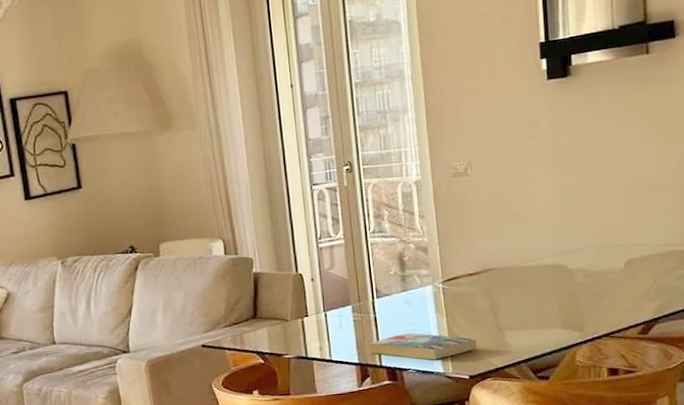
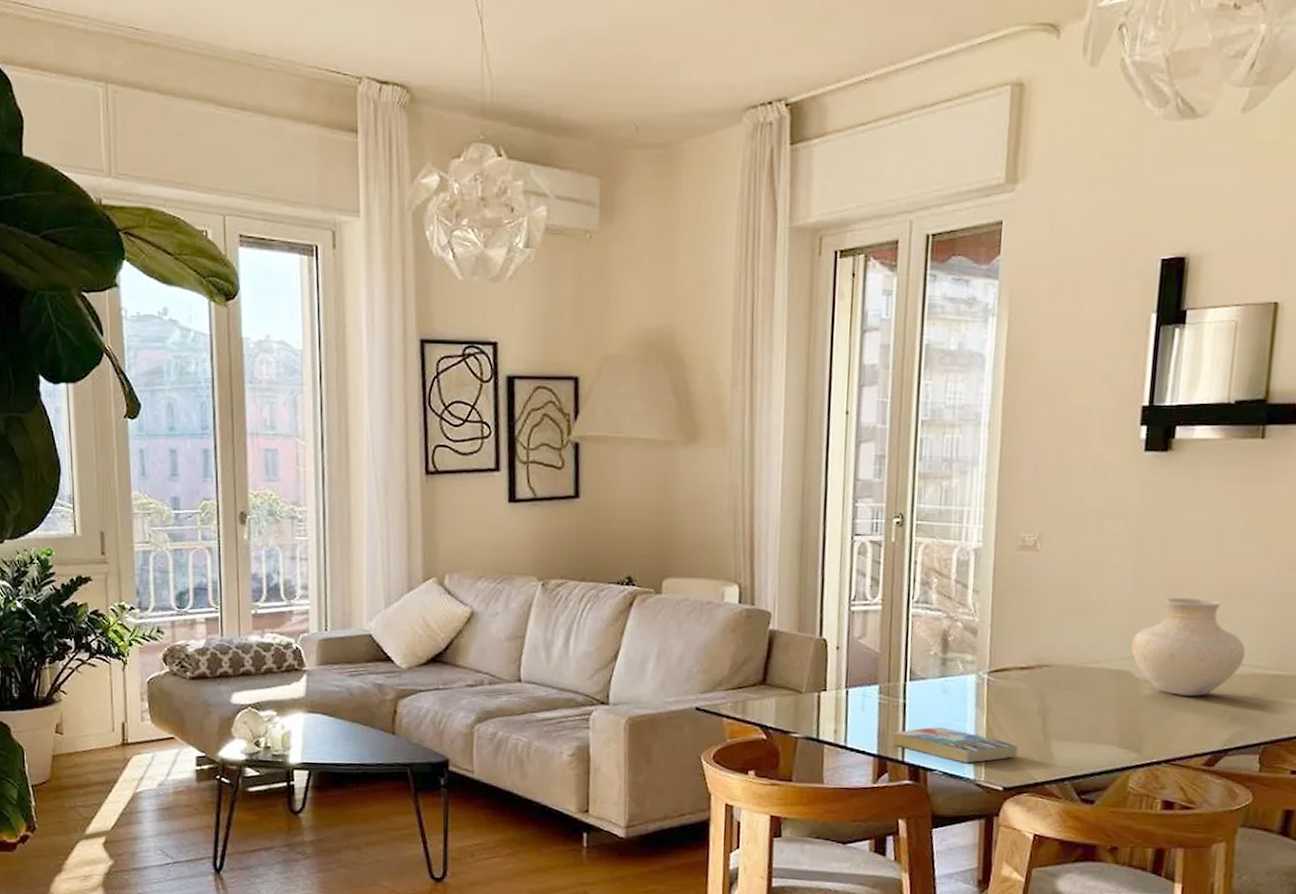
vase: none [561,194,660,279] -> present [1131,597,1245,696]

